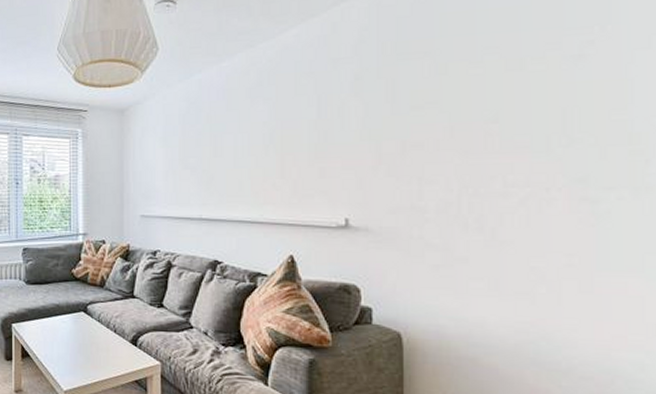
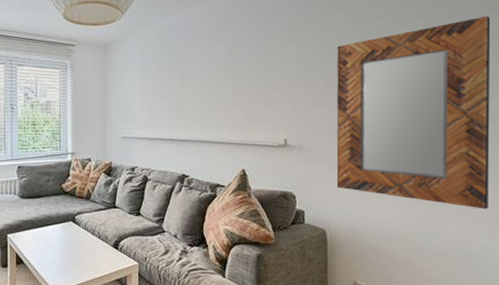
home mirror: none [416,53,645,314] -> present [336,16,491,209]

